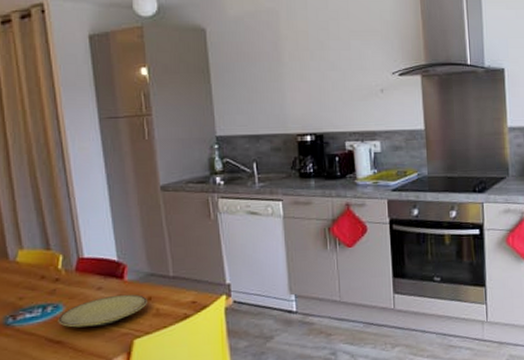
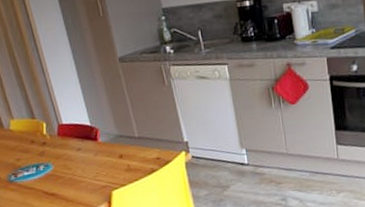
plate: present [58,294,147,328] -> none [49,153,119,182]

